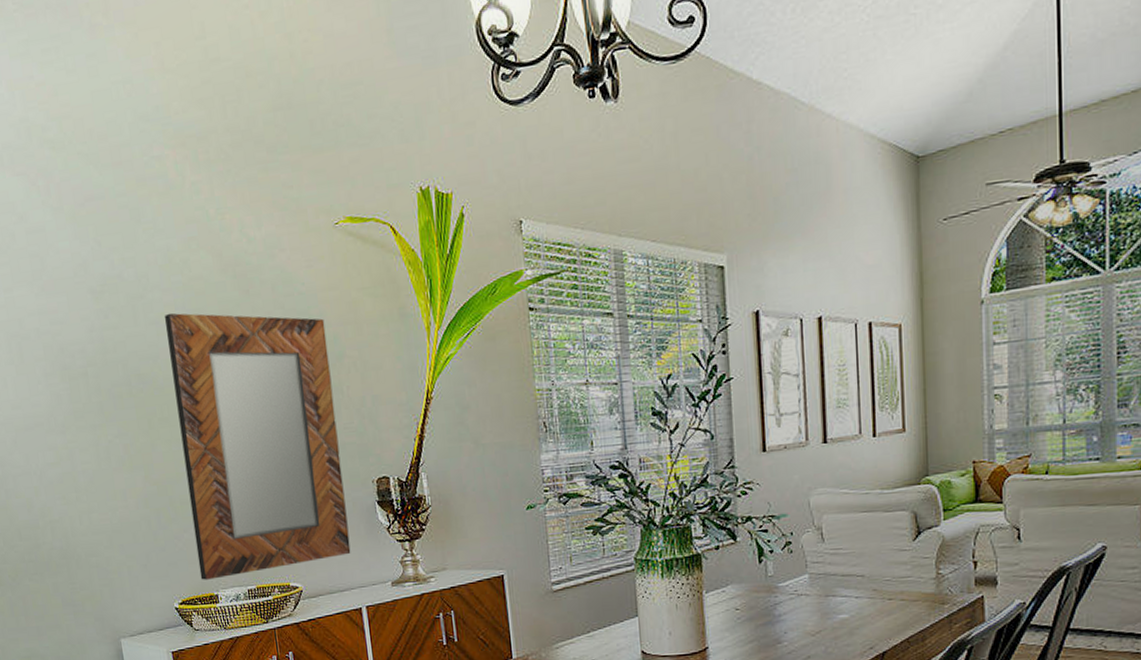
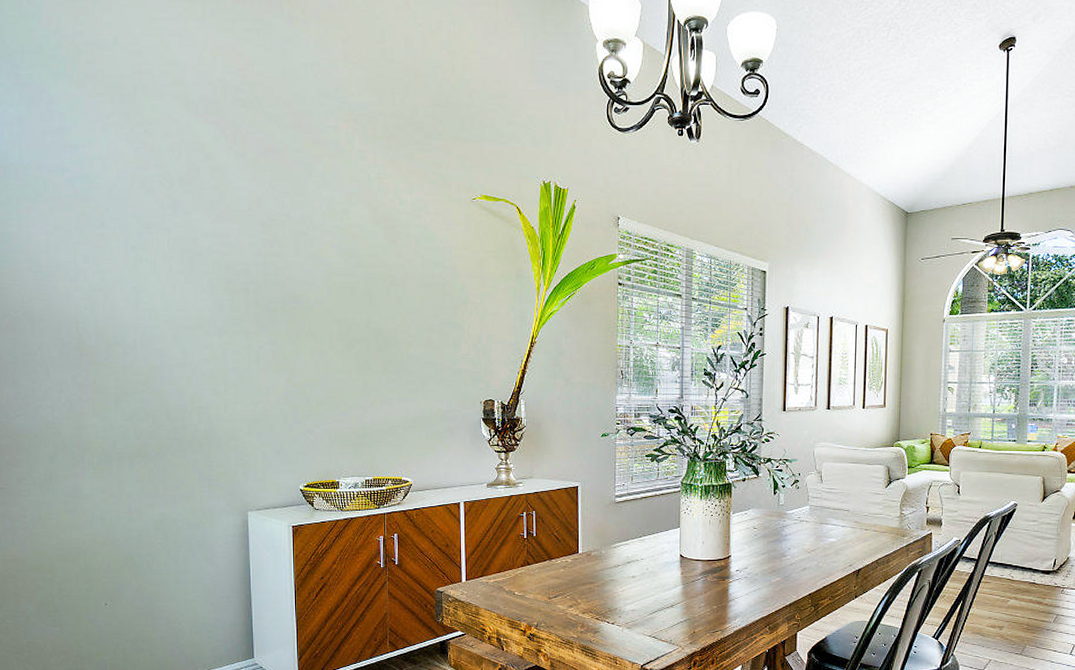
home mirror: present [164,313,351,580] -> none [321,250,456,469]

